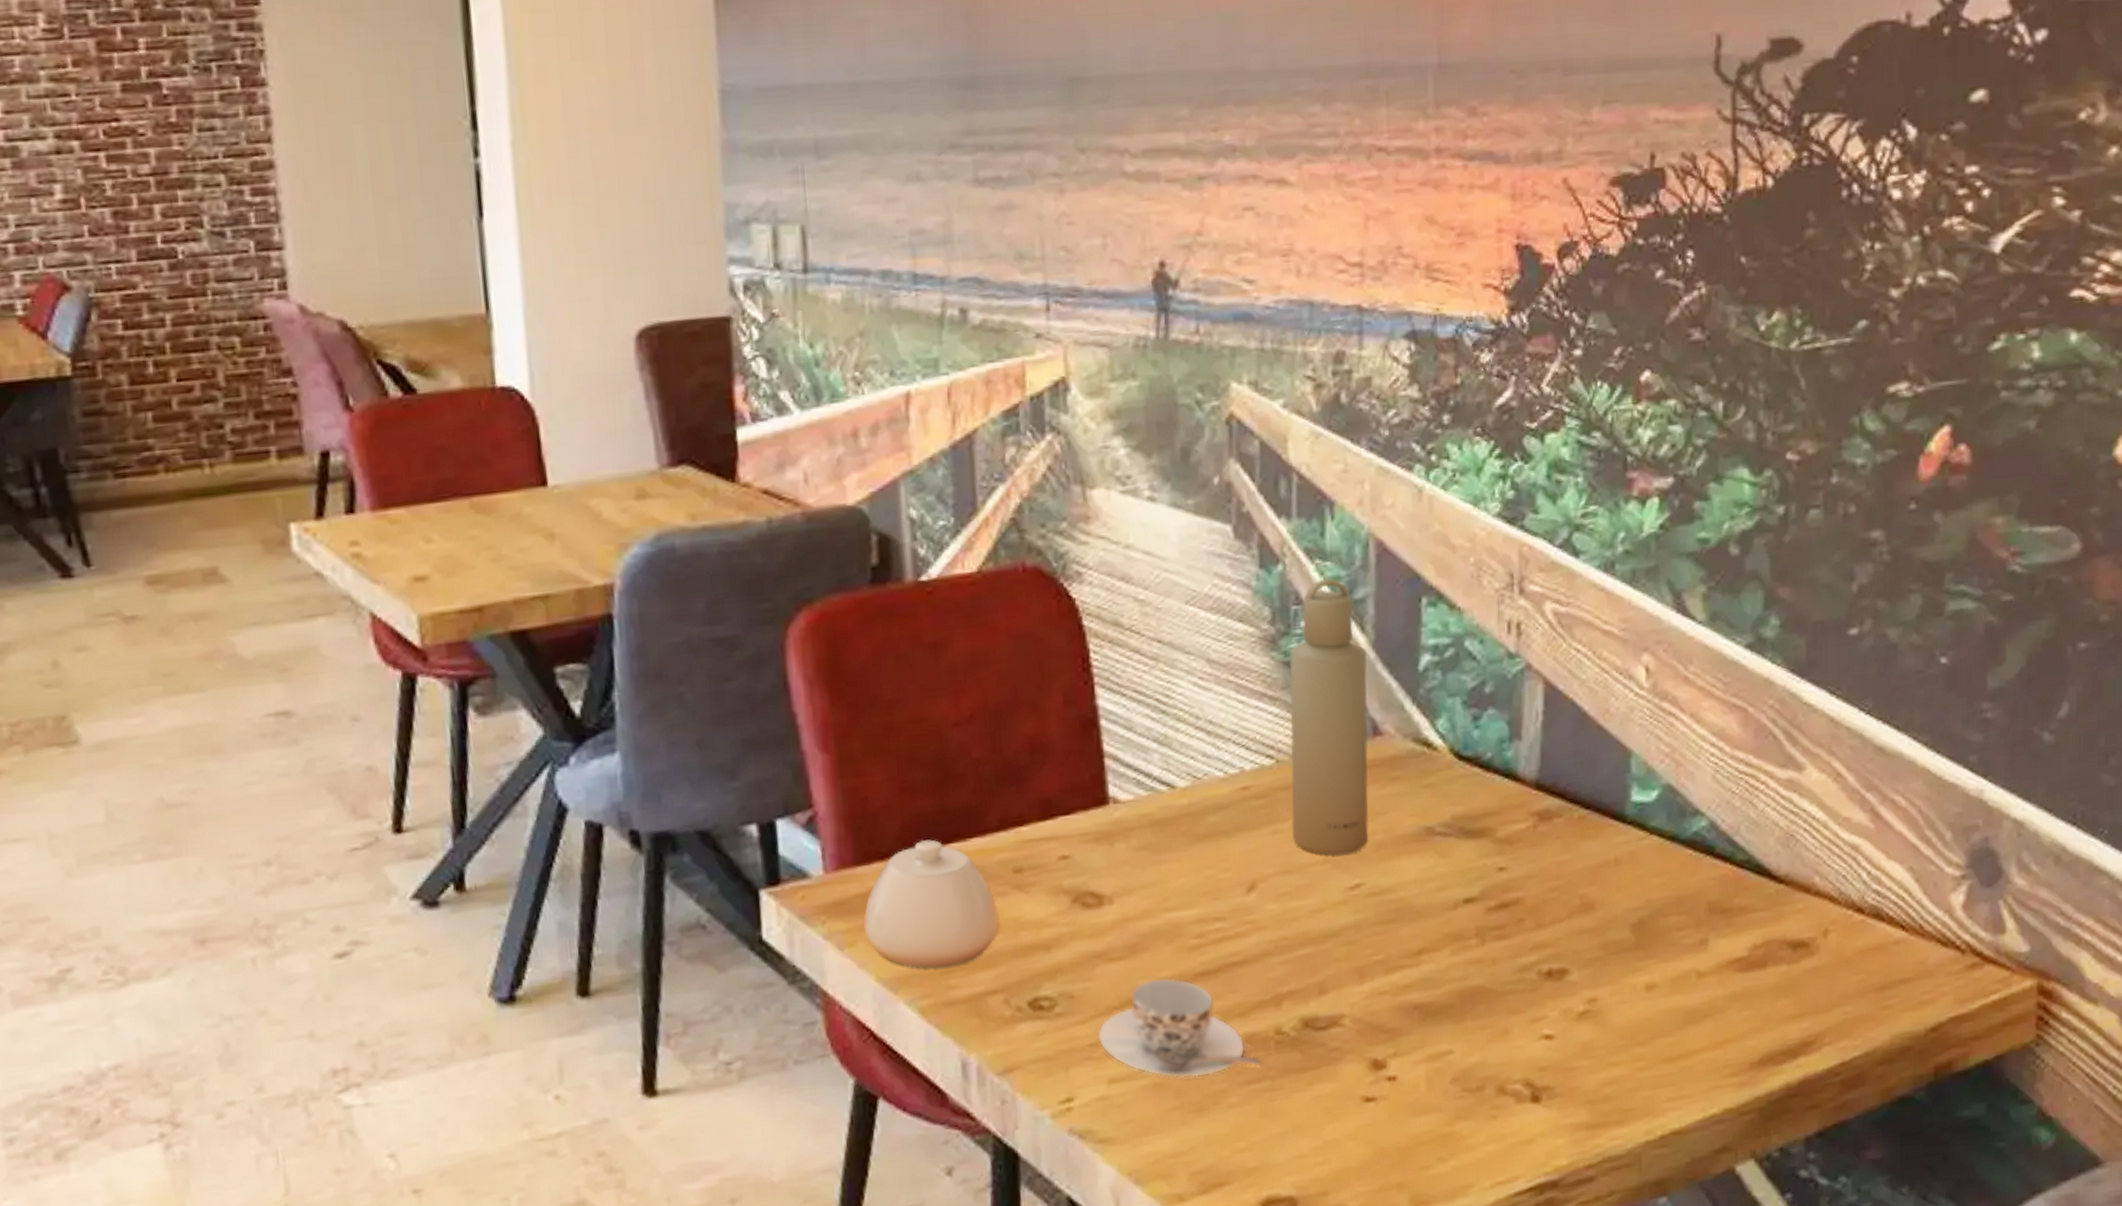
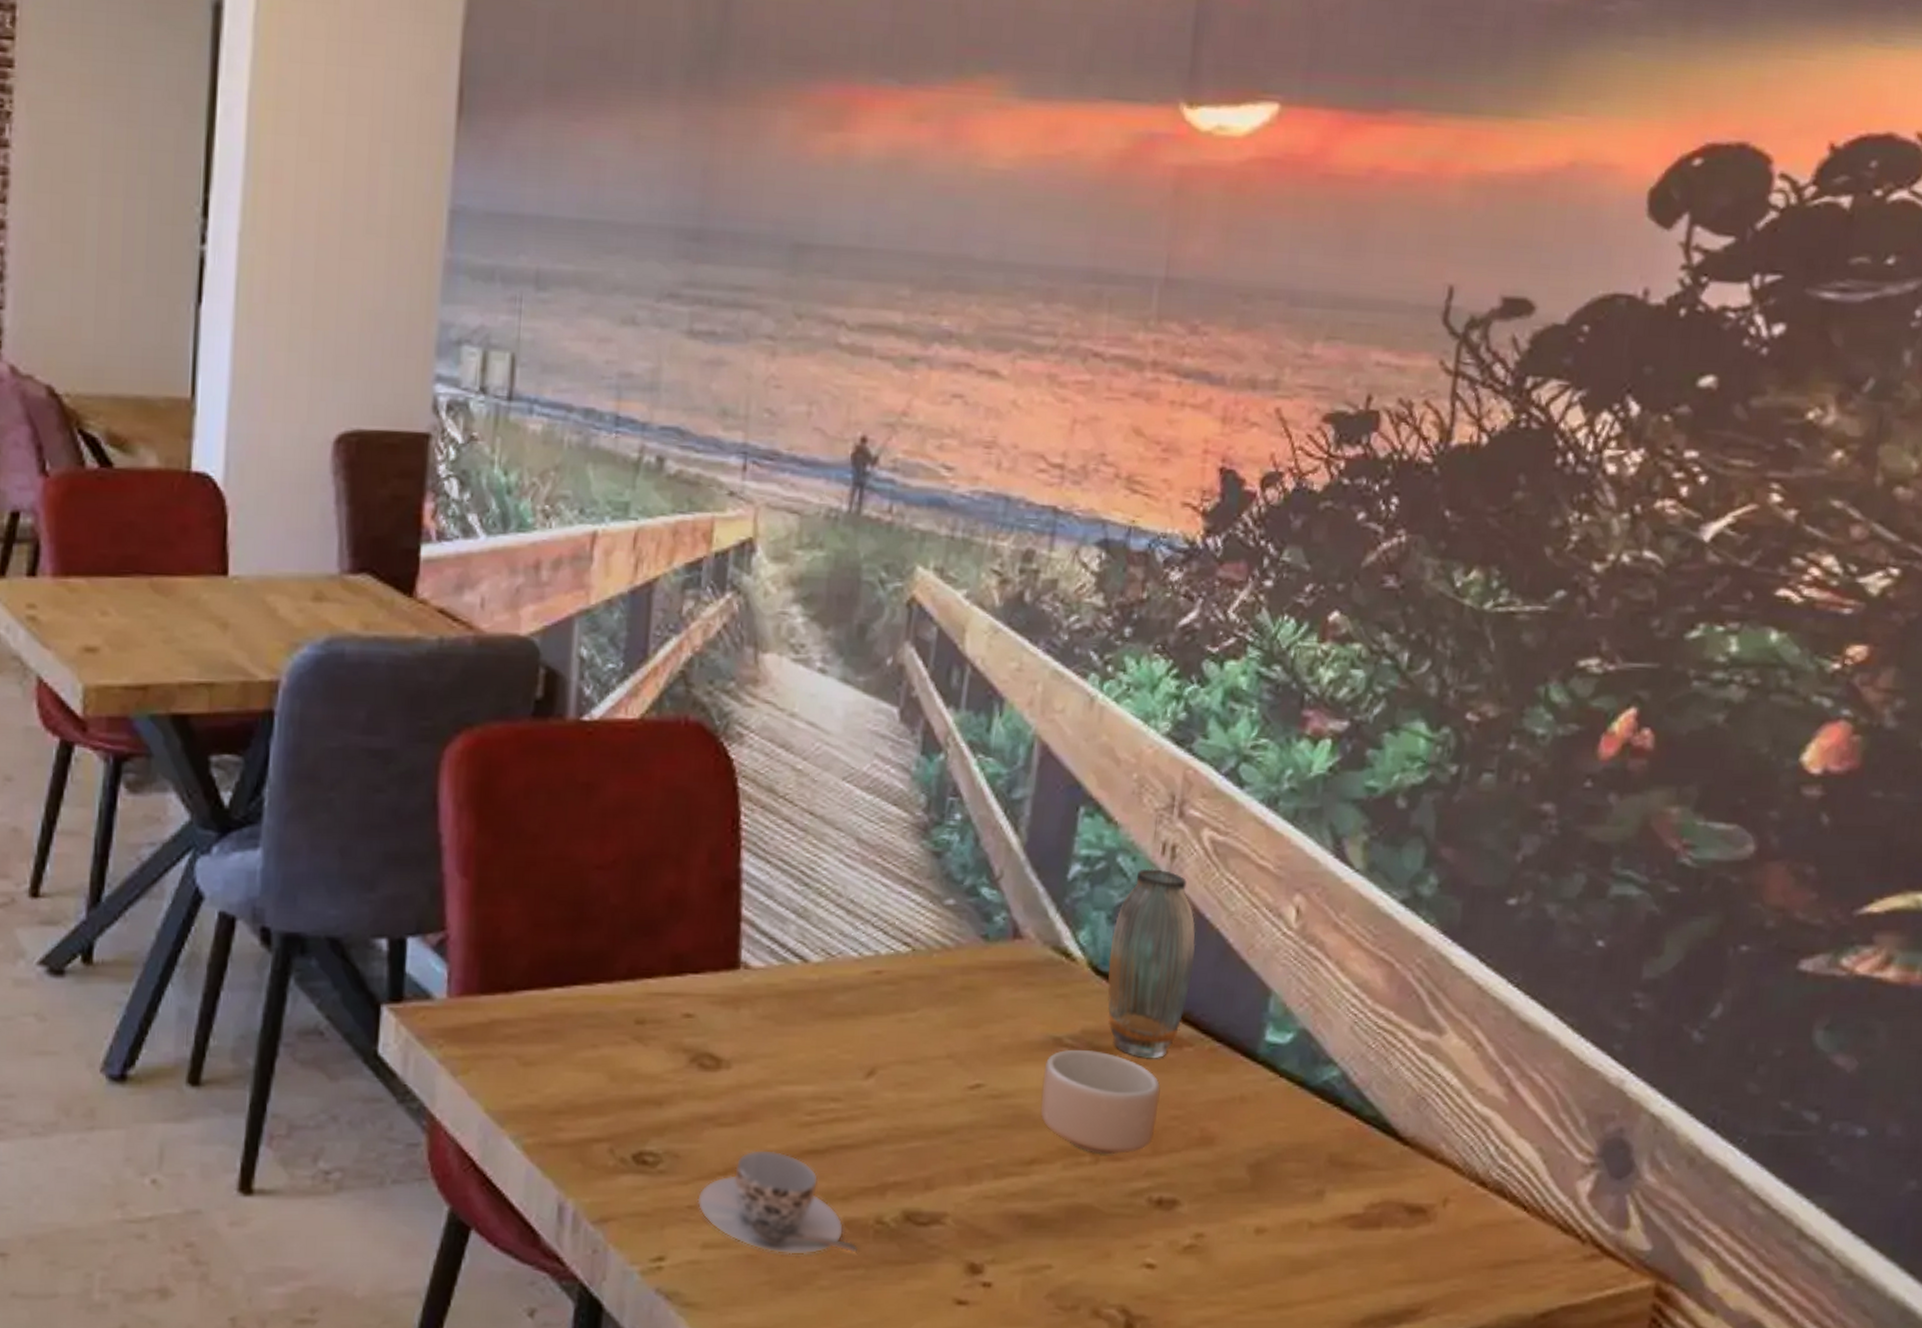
sugar bowl: present [863,839,1001,969] -> none [479,977,616,1109]
bottle: present [1289,578,1369,855] -> none [919,774,1017,1053]
mug: none [1420,834,1536,935] -> present [1040,1049,1161,1154]
vase: none [1469,648,1554,835] -> present [1107,869,1196,1058]

